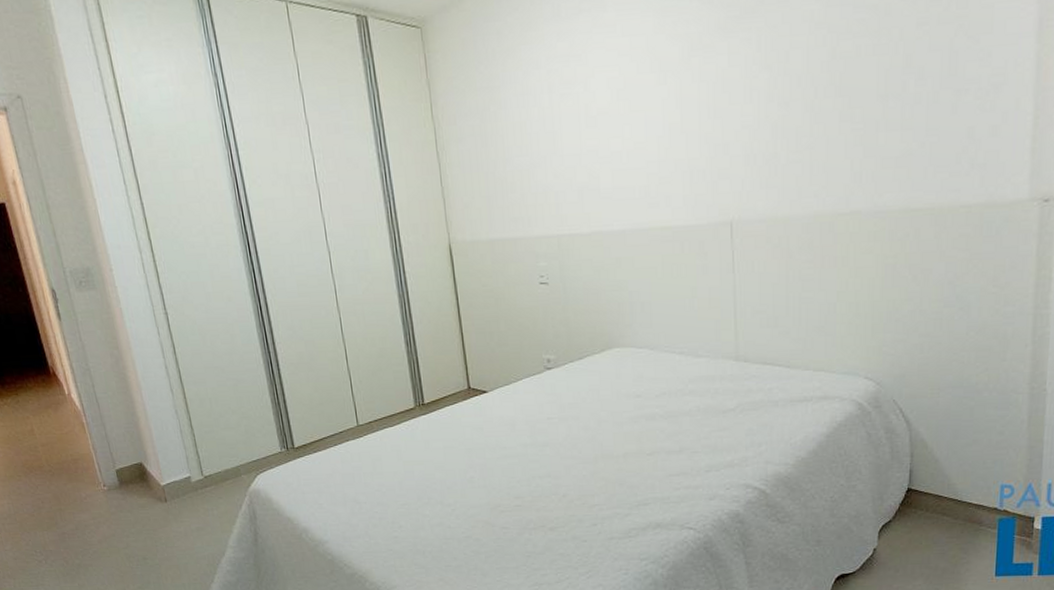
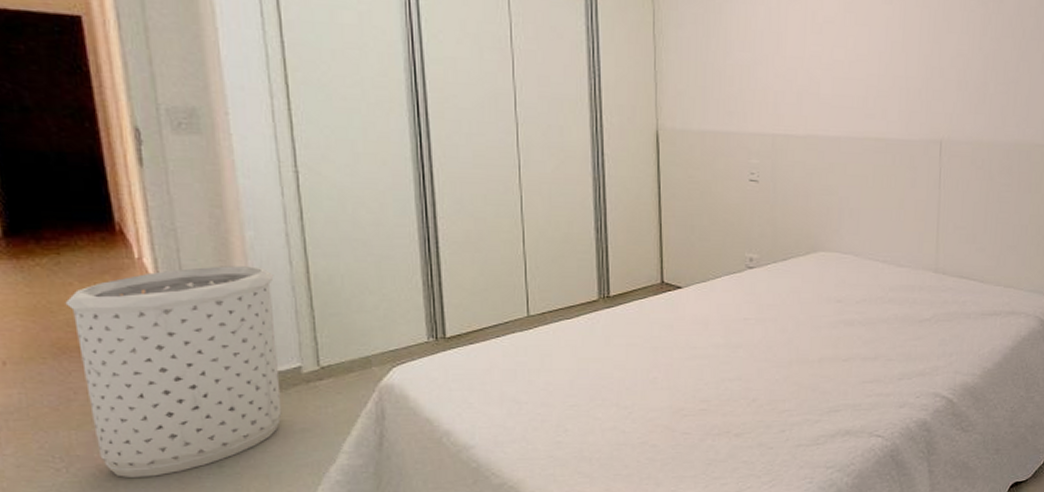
laundry basket: none [26,395,182,568] -> present [65,266,282,479]

